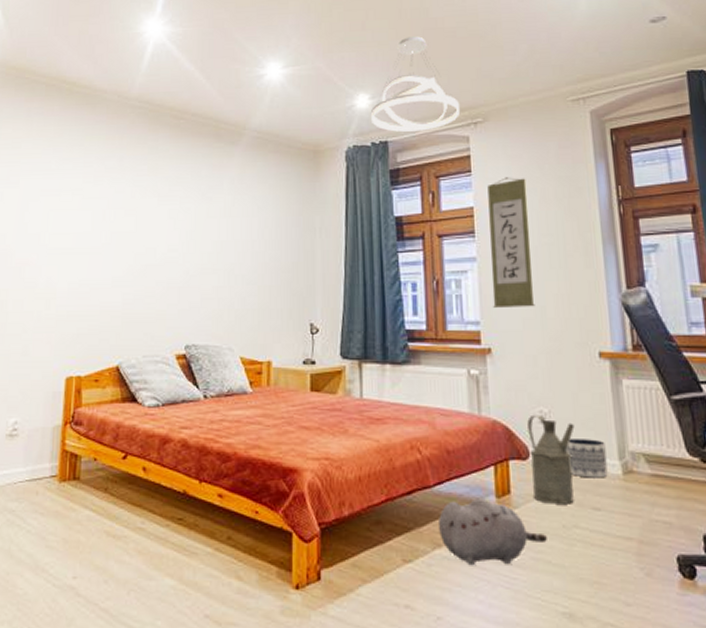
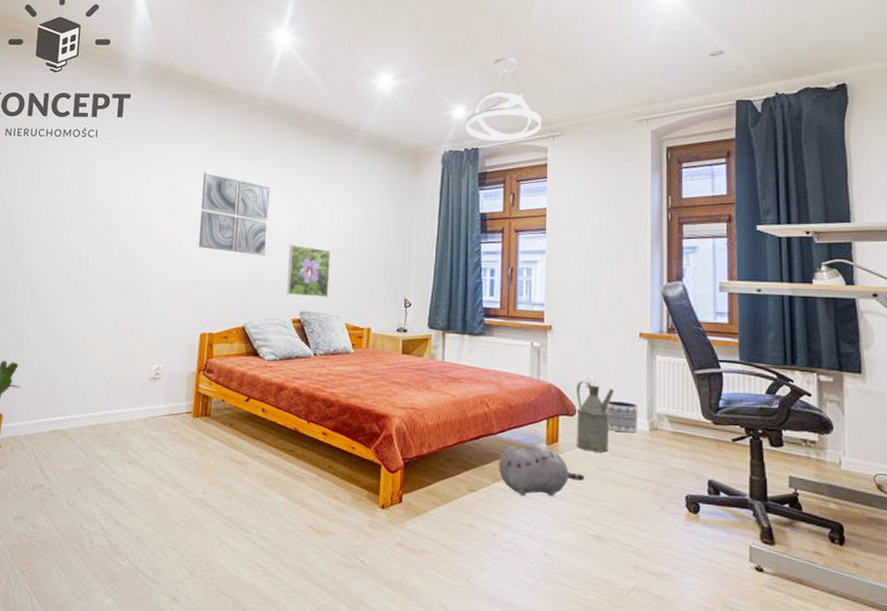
wall art: none [61,185,145,280] -> present [198,173,270,256]
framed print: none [168,265,219,327] -> present [286,245,331,297]
wall scroll: present [487,177,535,308] -> none [556,184,592,294]

